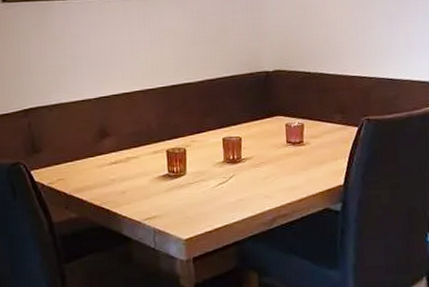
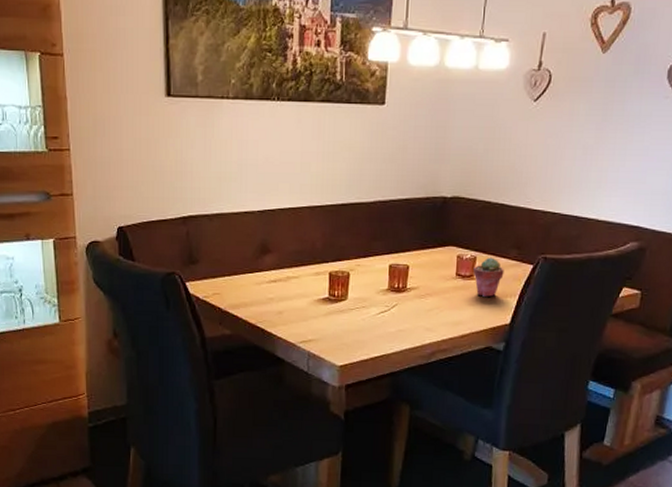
potted succulent: none [302,123,332,161] -> present [473,257,504,297]

